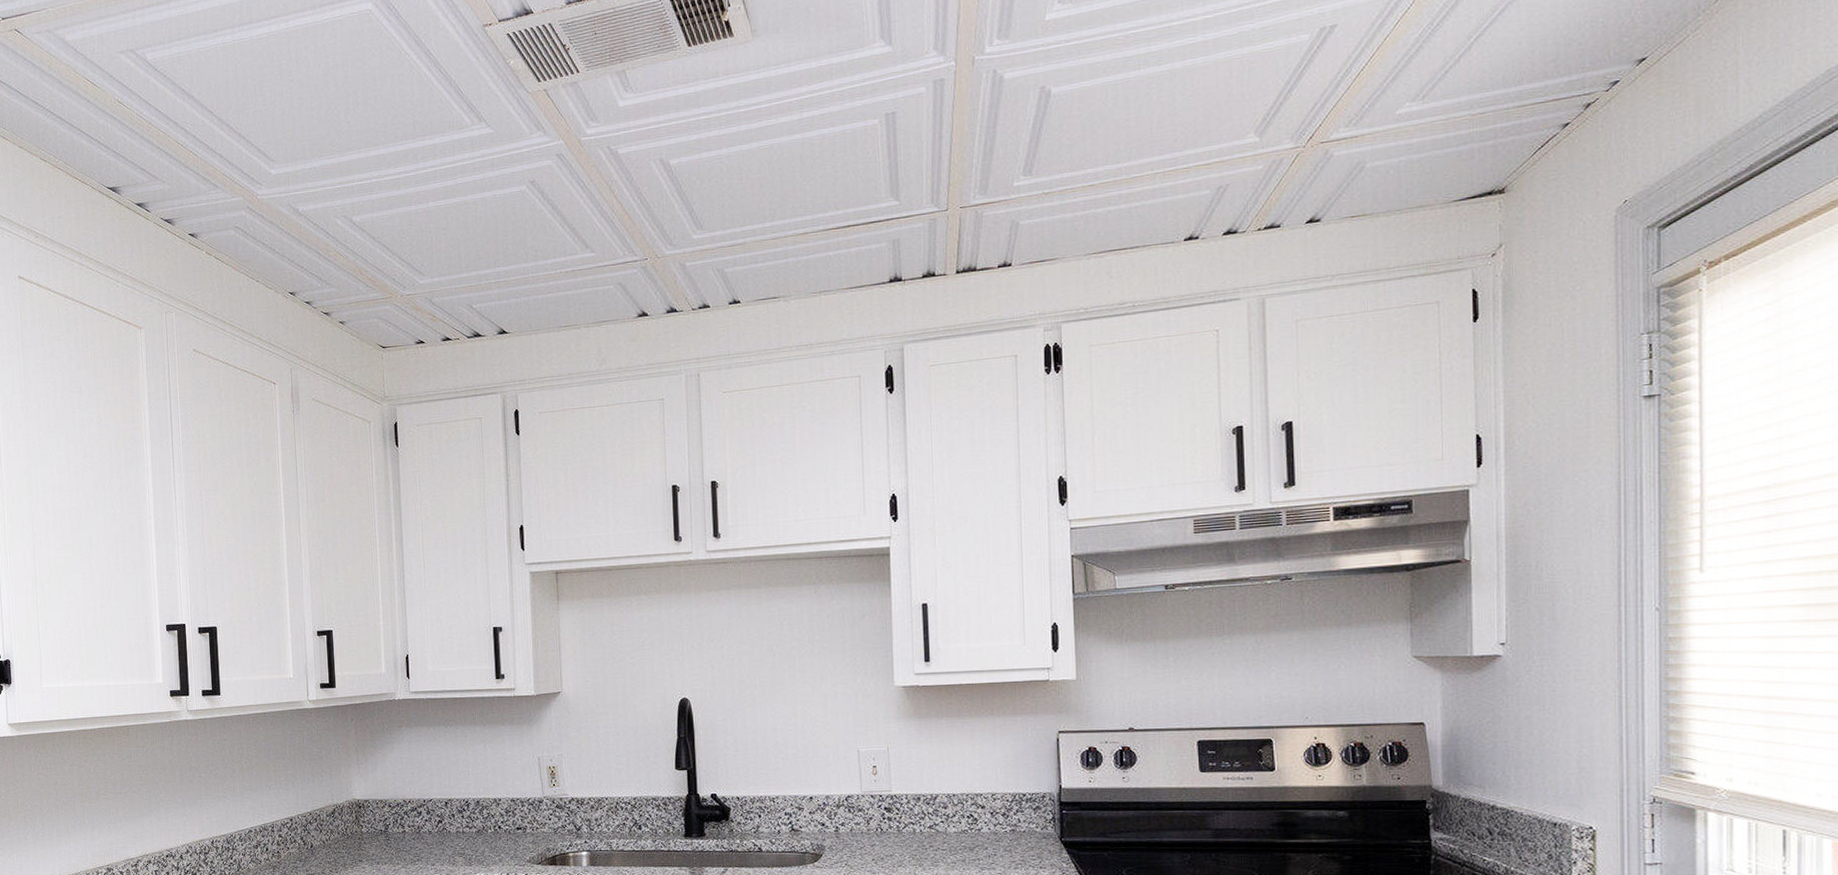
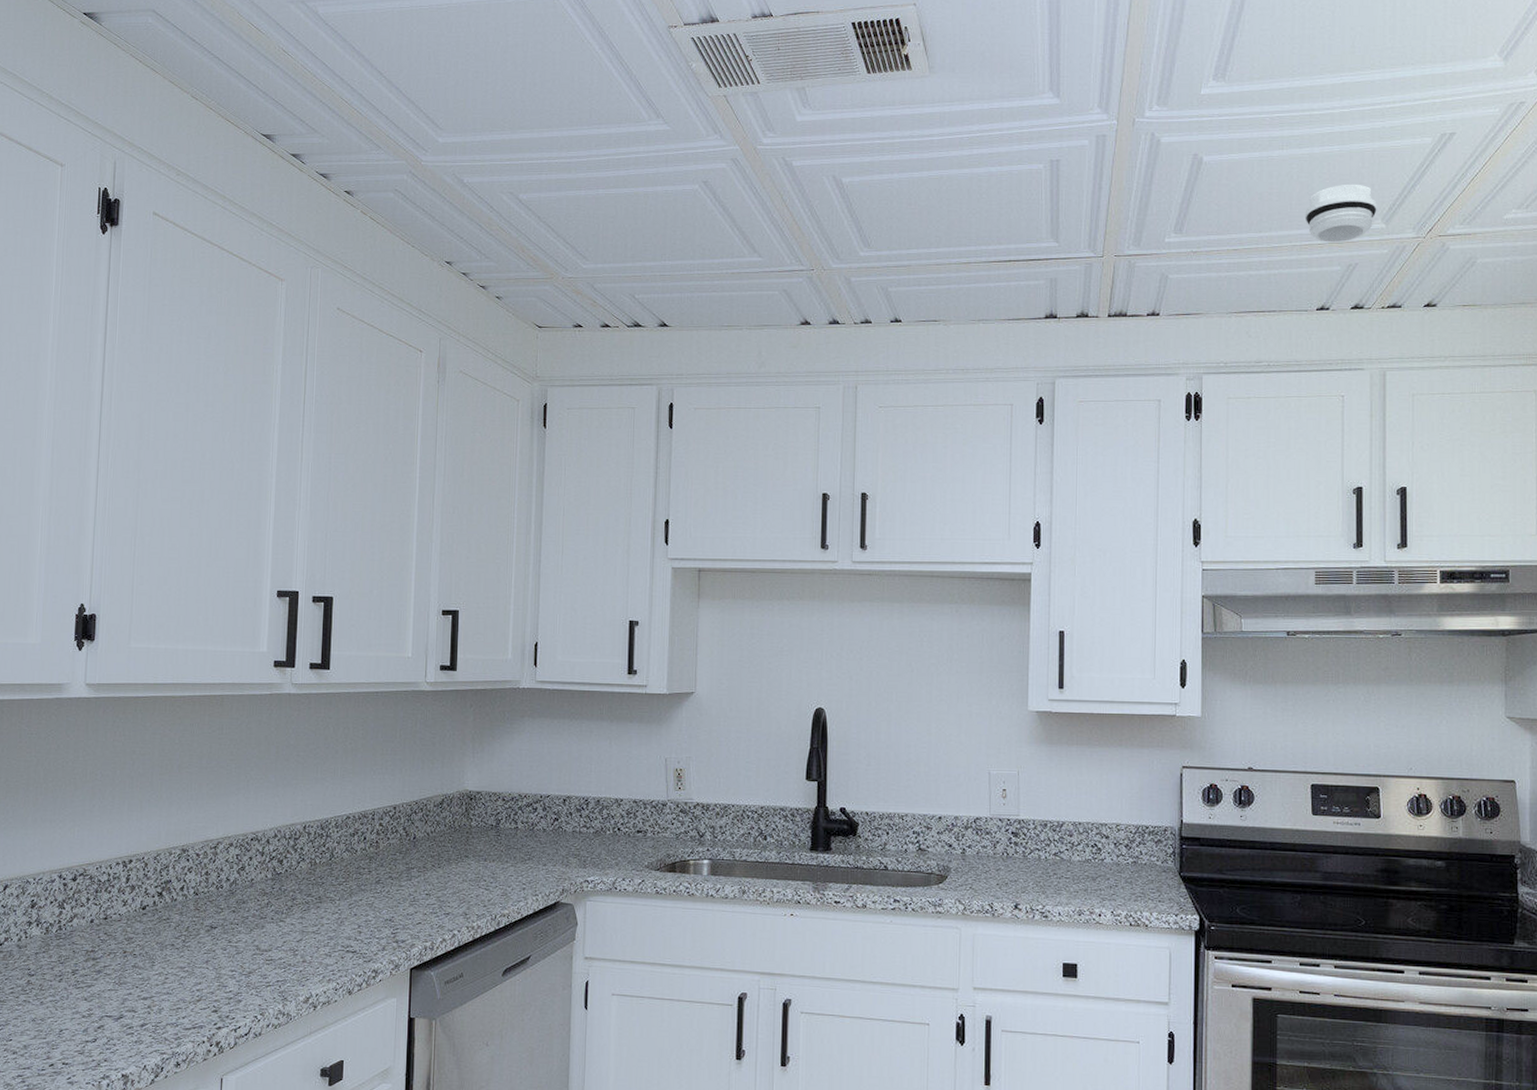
smoke detector: none [1167,96,1249,166] -> present [1305,184,1377,243]

